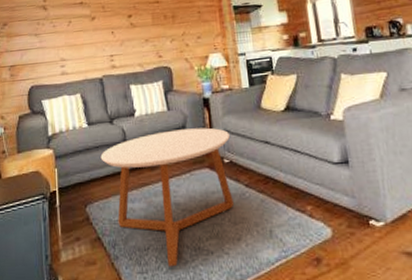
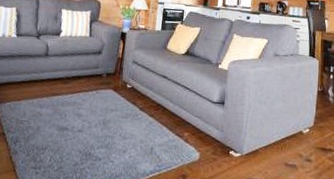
coffee table: present [100,127,234,267] -> none [21,53,136,167]

